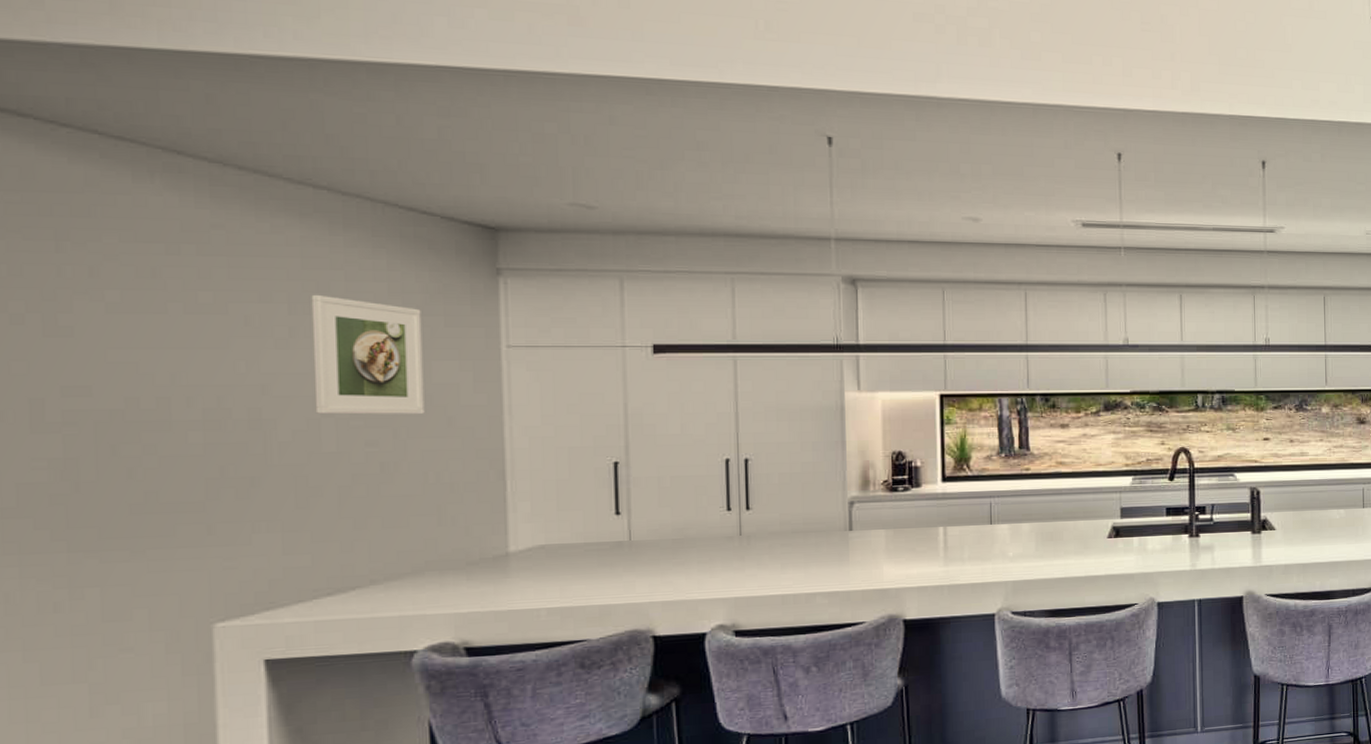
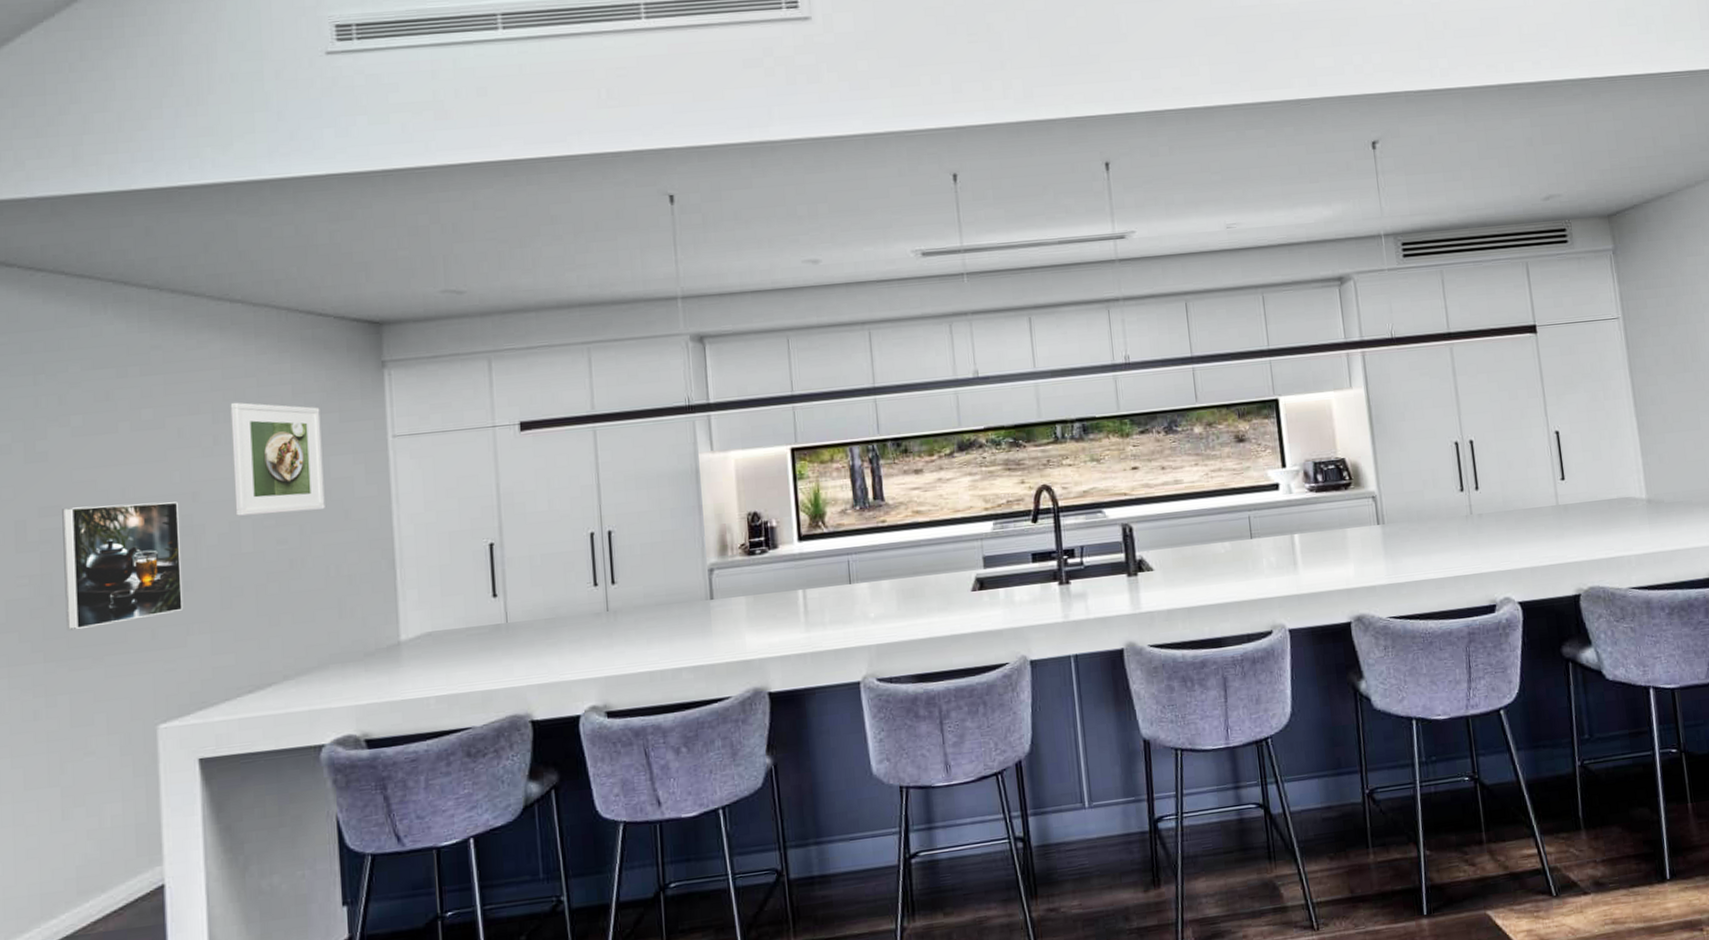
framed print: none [92,389,249,521] -> present [62,502,184,631]

